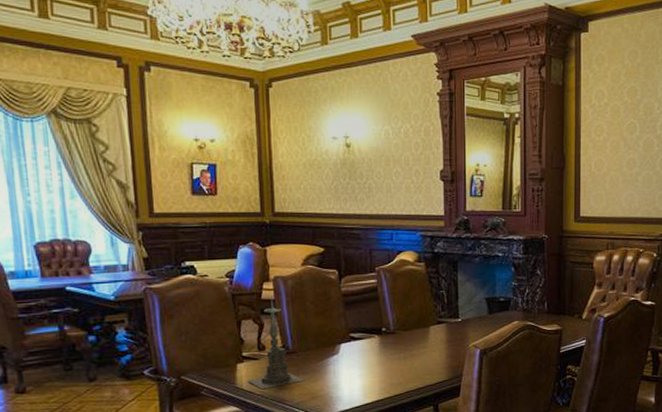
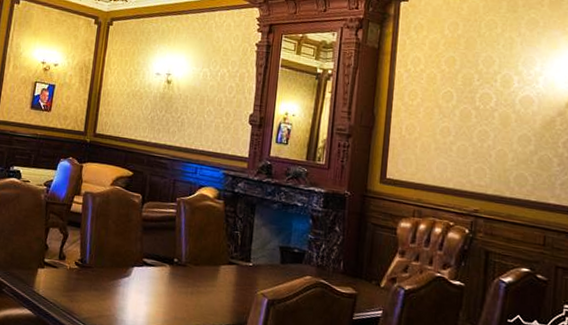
candle holder: present [248,297,305,390] -> none [44,210,95,299]

